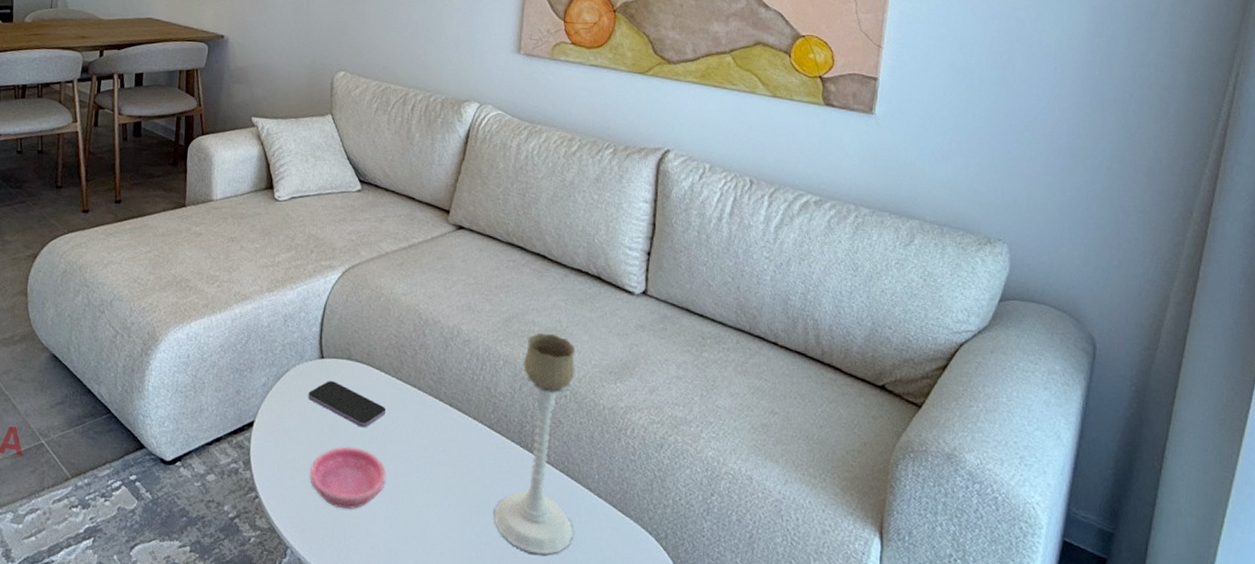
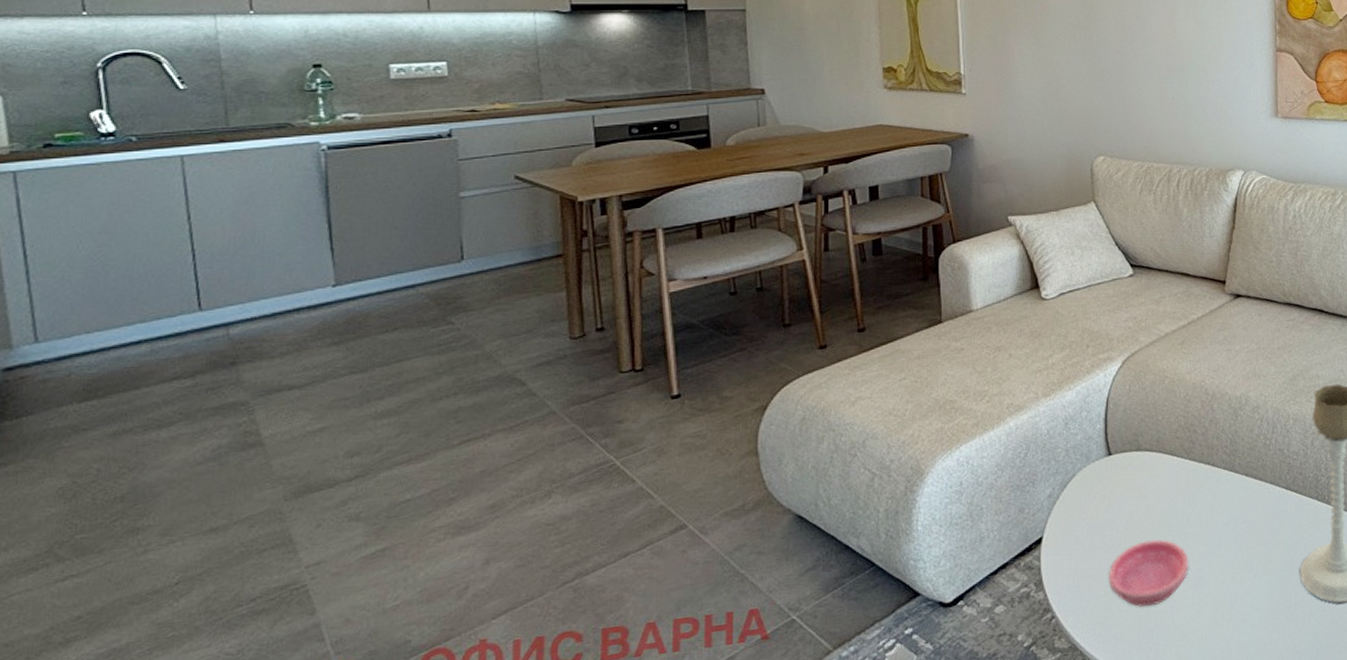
smartphone: present [308,381,387,428] -> none [1098,476,1182,518]

